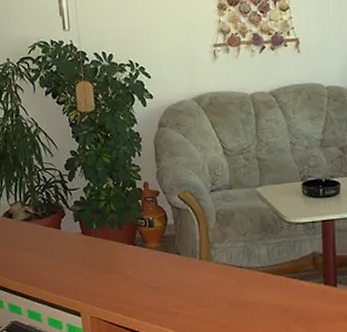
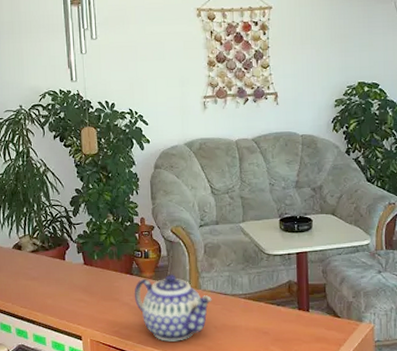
teapot: none [137,243,226,319] -> present [134,273,212,341]

